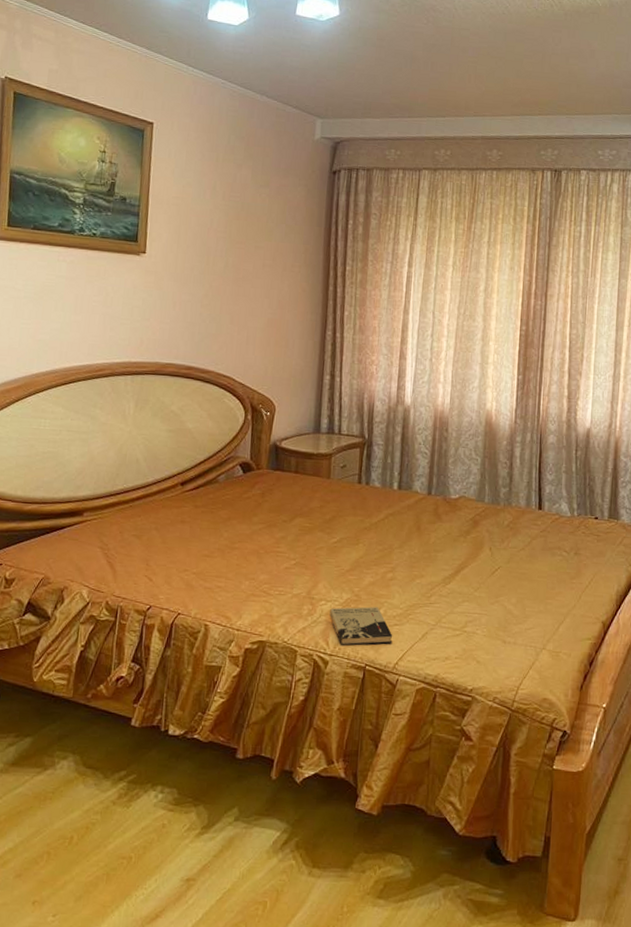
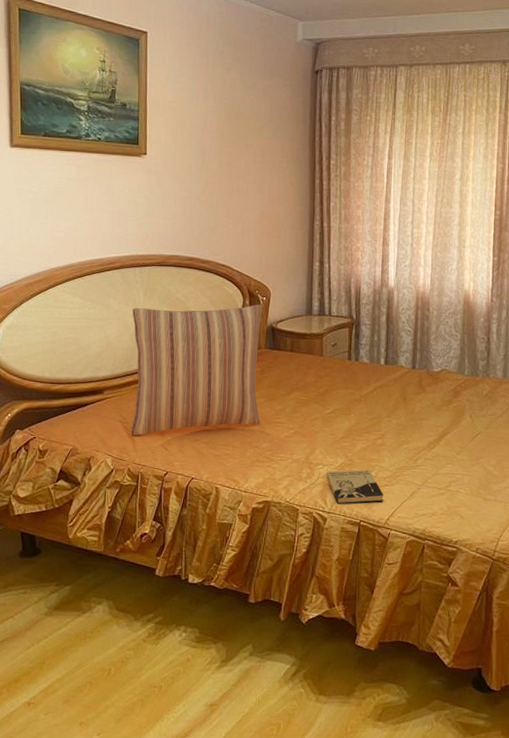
pillow: none [111,419,266,565] -> present [131,304,262,436]

